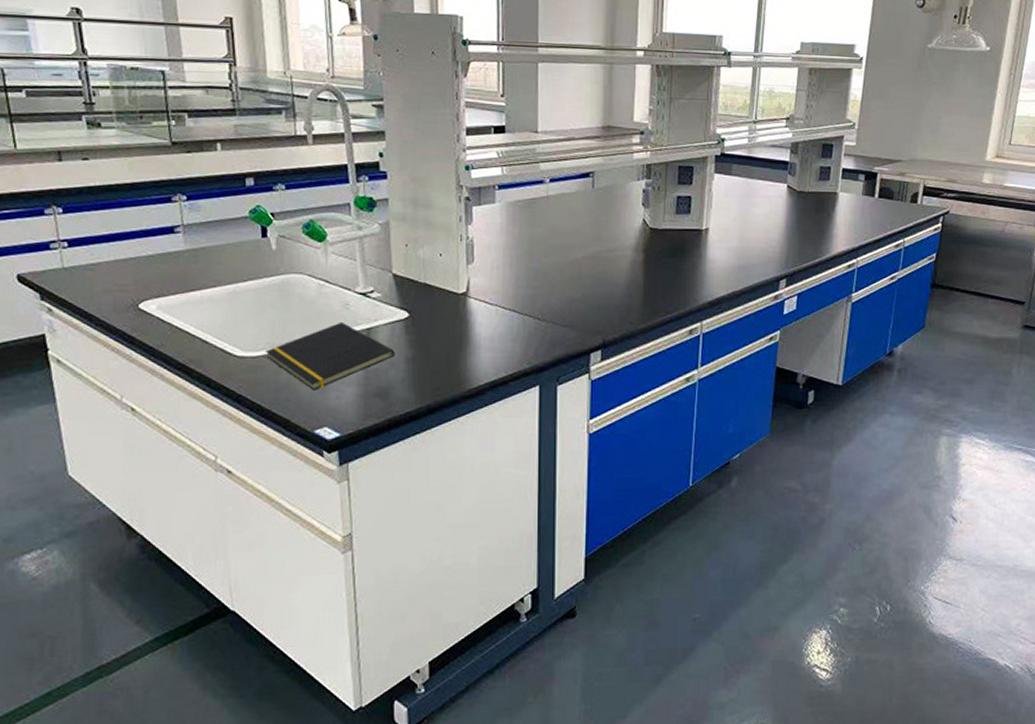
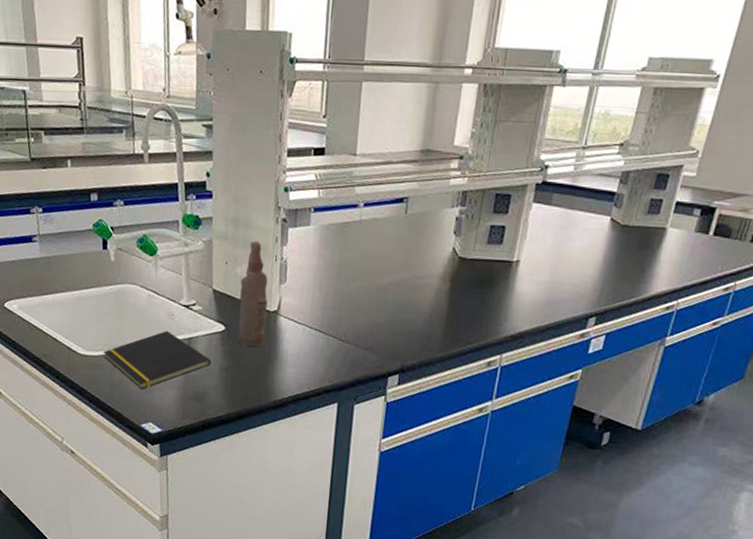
bottle: none [423,220,456,332] -> present [238,240,268,347]

